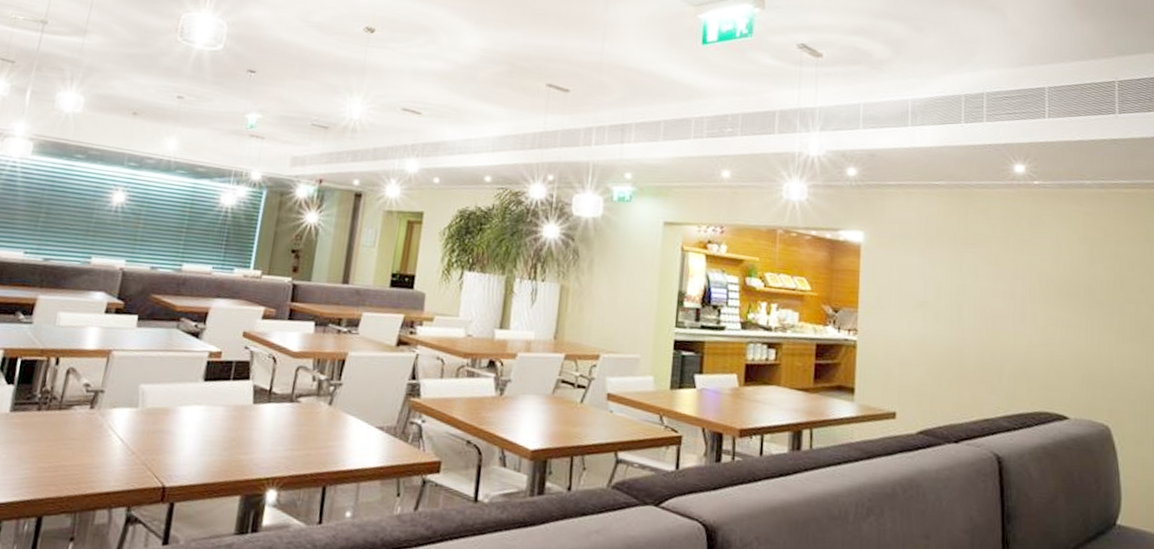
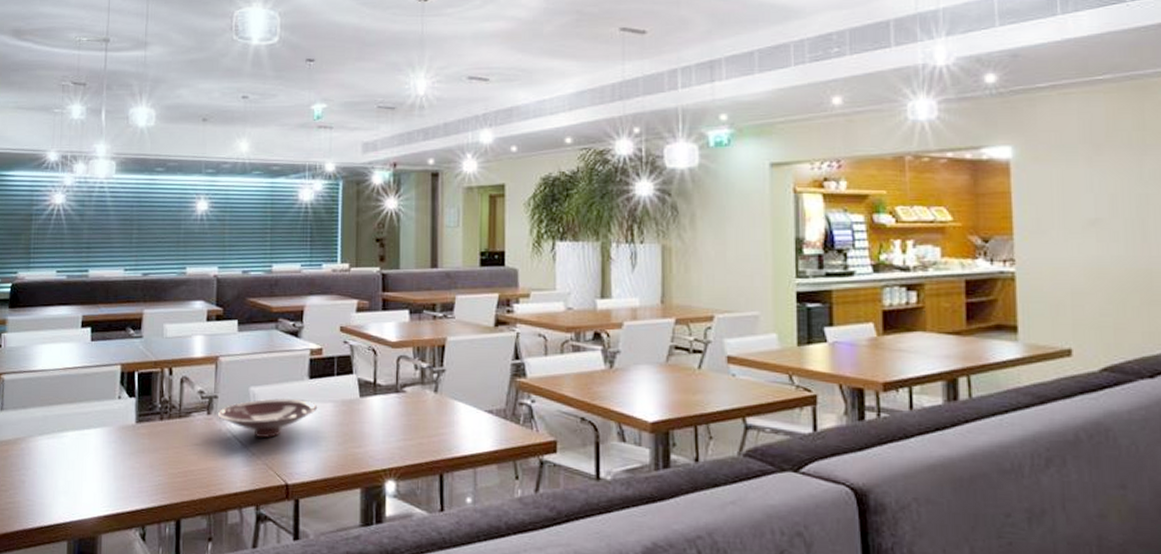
bowl: none [100,398,209,438] -> present [217,397,318,438]

